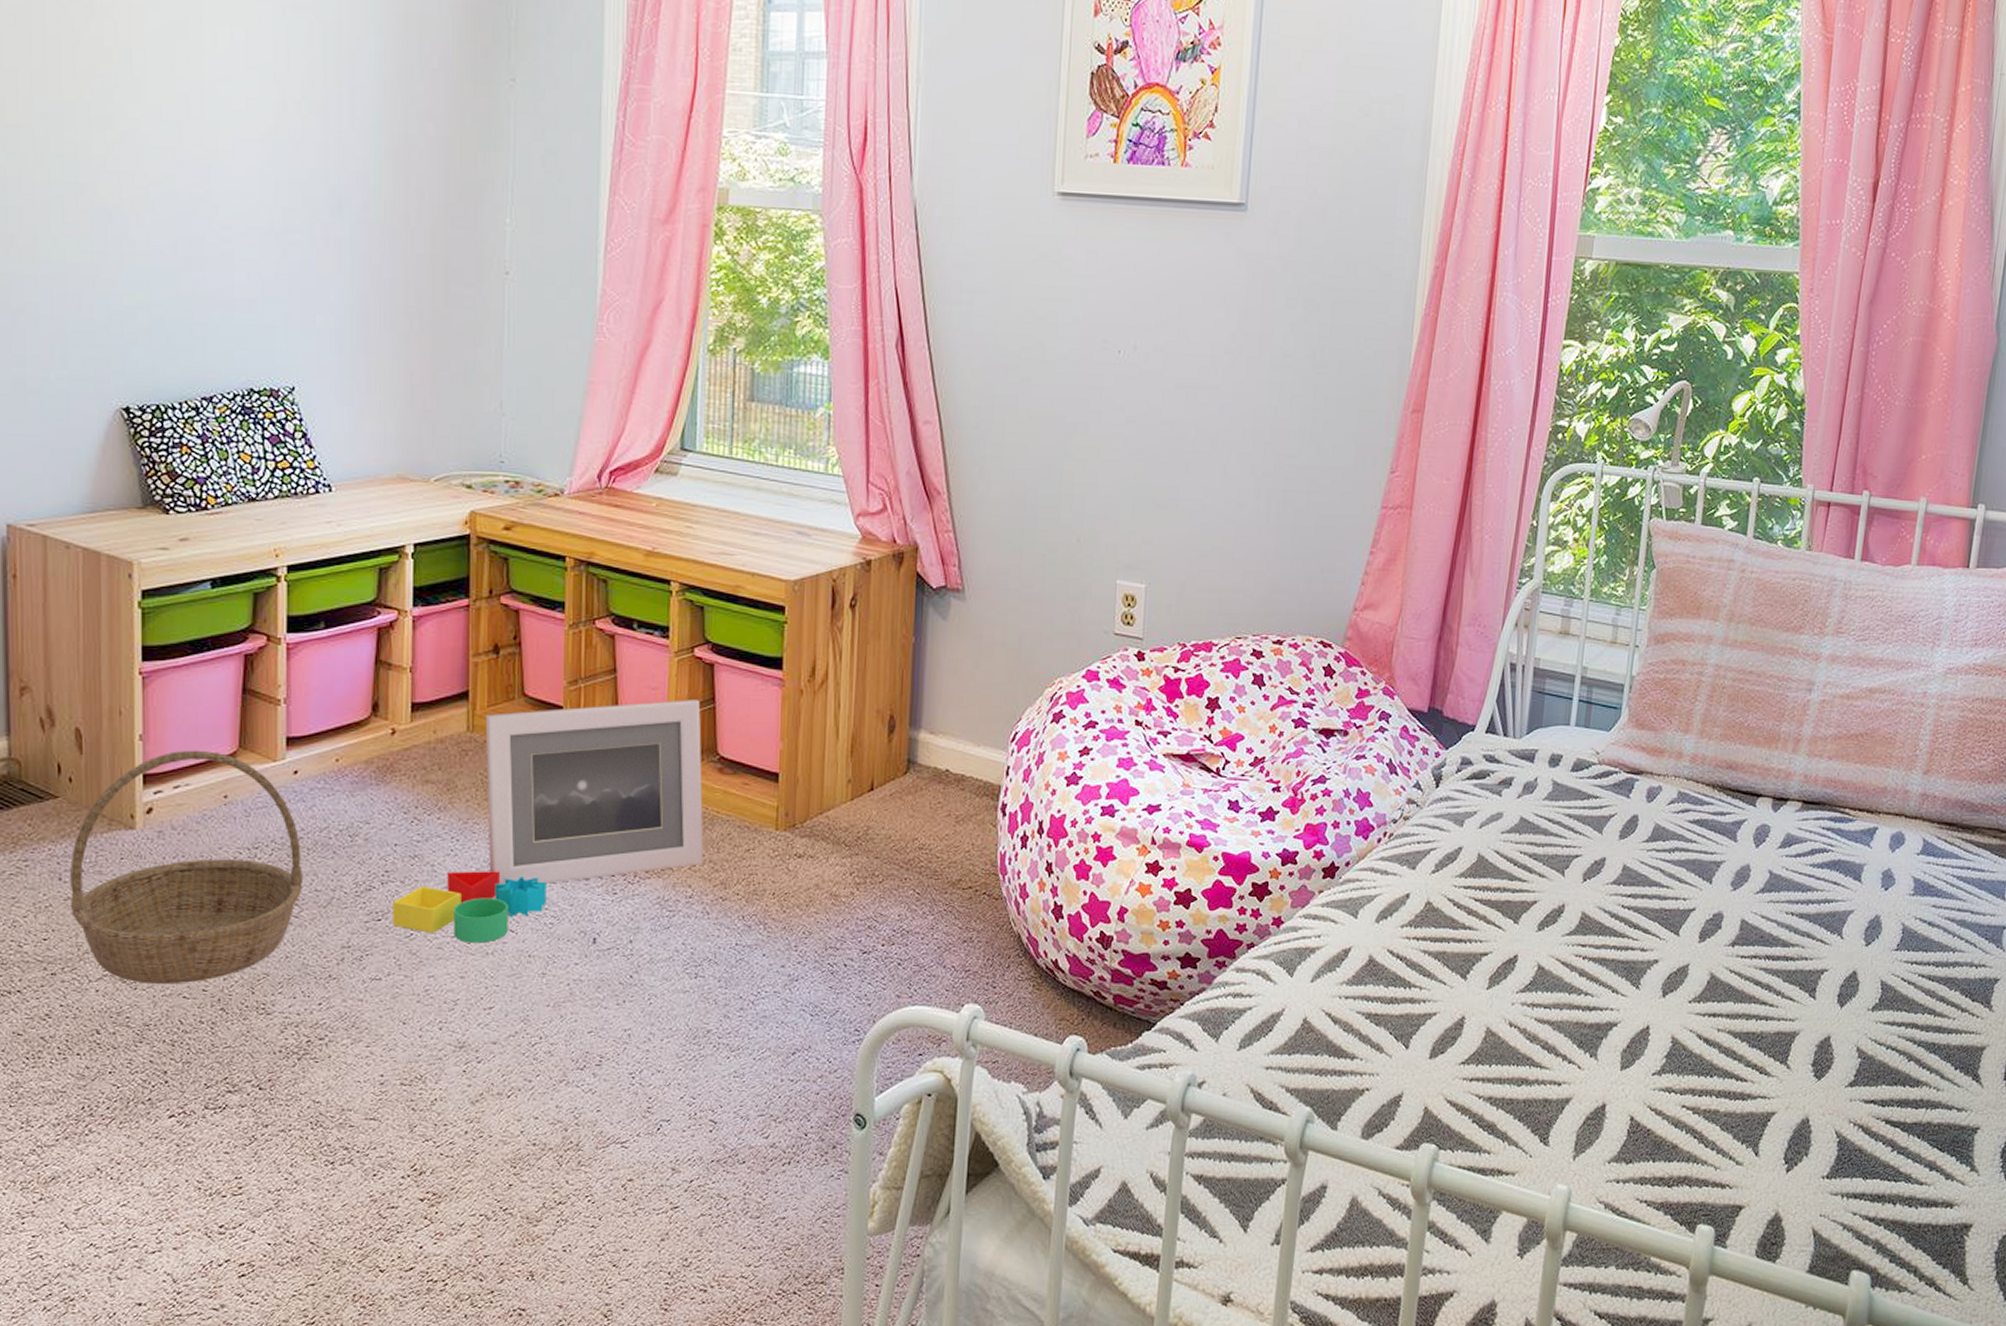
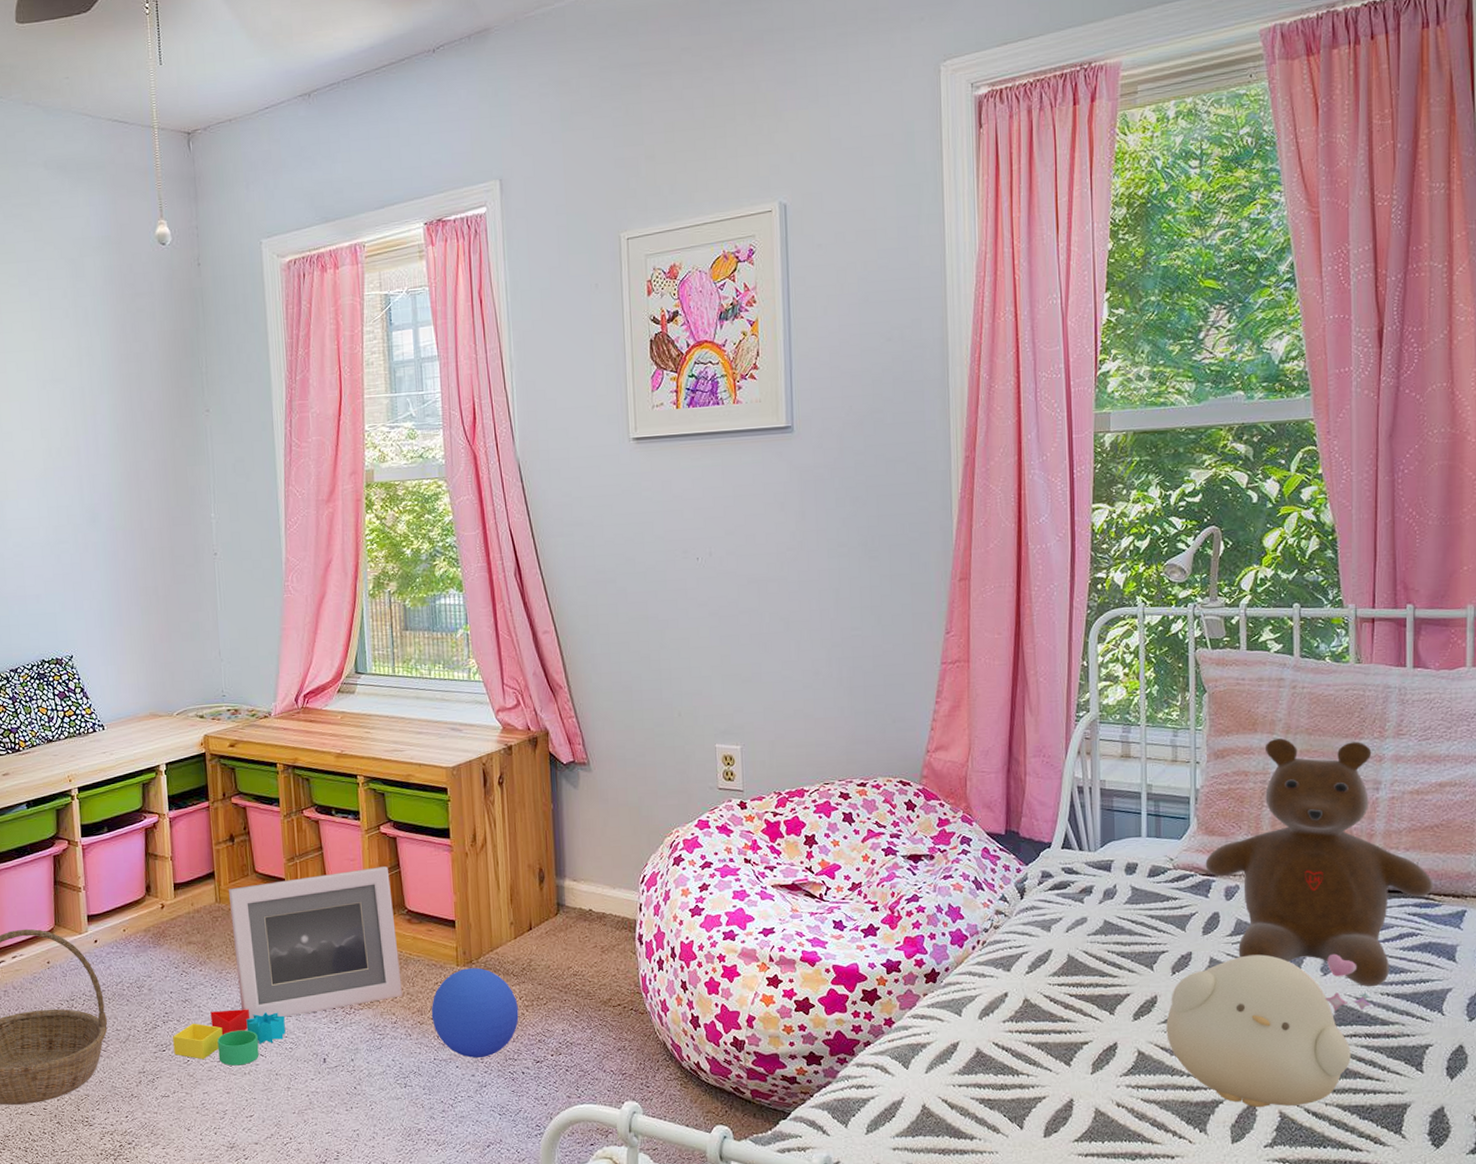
ball: none [737,833,847,944] -> present [431,968,519,1058]
plush toy: none [1569,864,1776,1031] -> present [1166,953,1371,1107]
stuffed bear: none [1630,625,1851,905] -> present [1205,737,1433,987]

